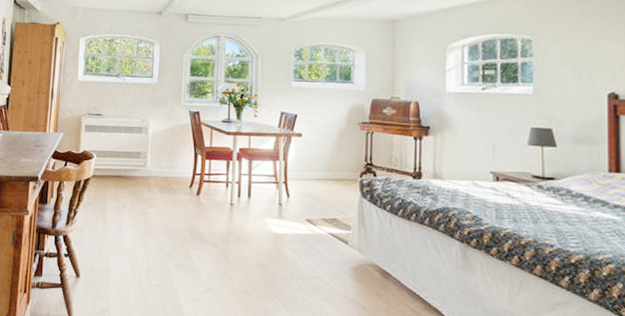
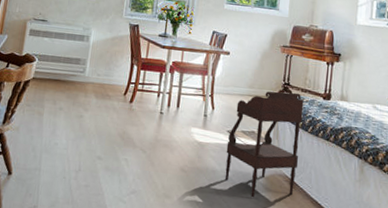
side table: none [306,173,391,291] -> present [224,91,304,198]

